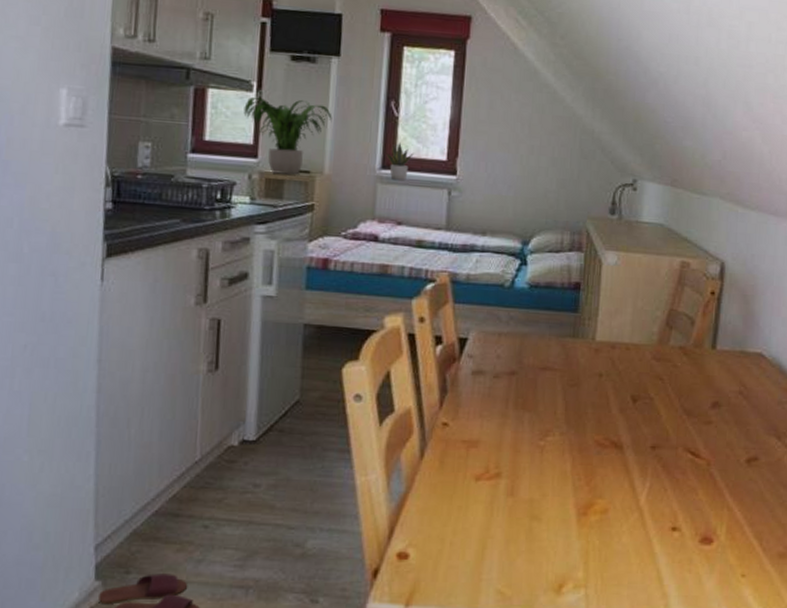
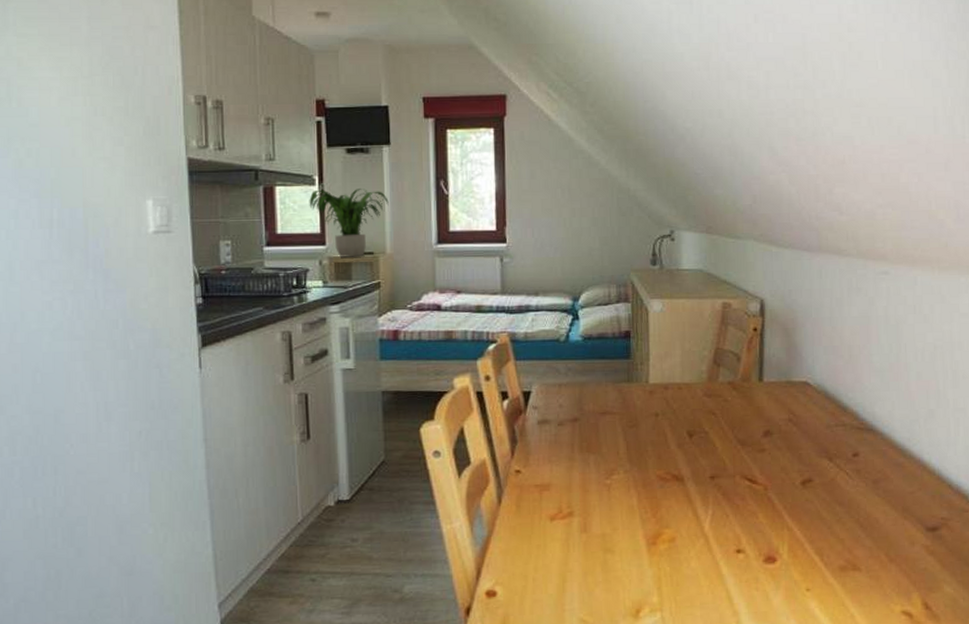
potted plant: present [386,142,414,181] -> none [441,218,466,254]

